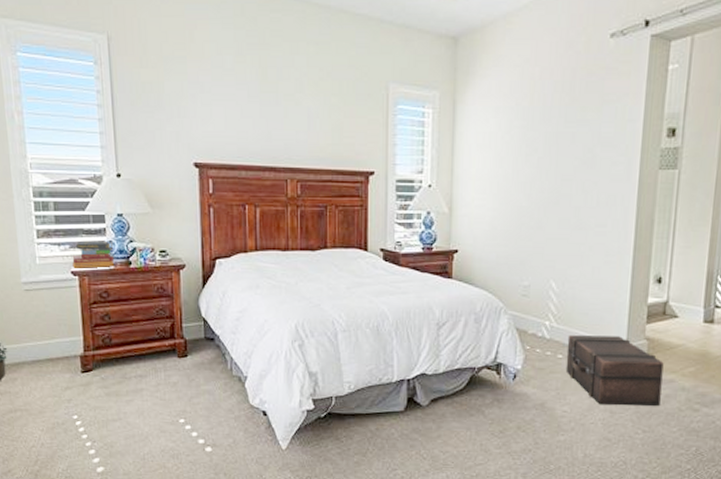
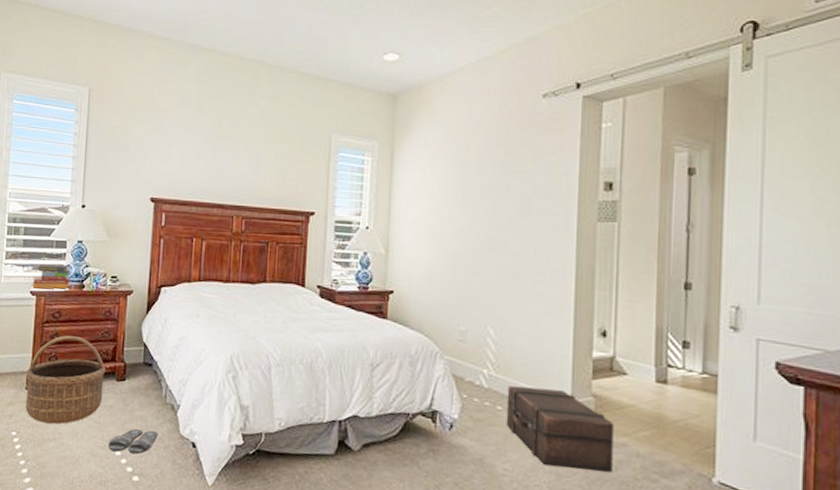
basket: none [78,315,165,405] -> present [25,335,106,425]
slippers: none [177,402,227,427] -> present [108,428,158,454]

